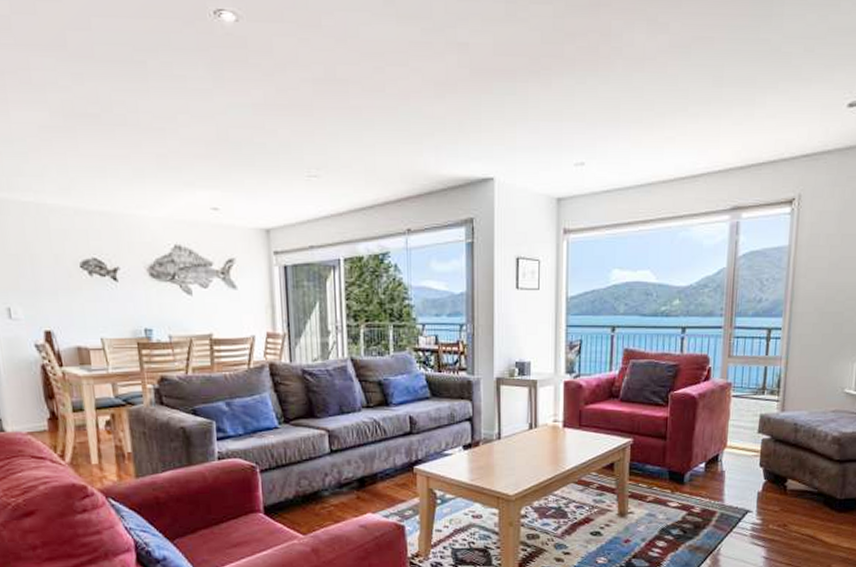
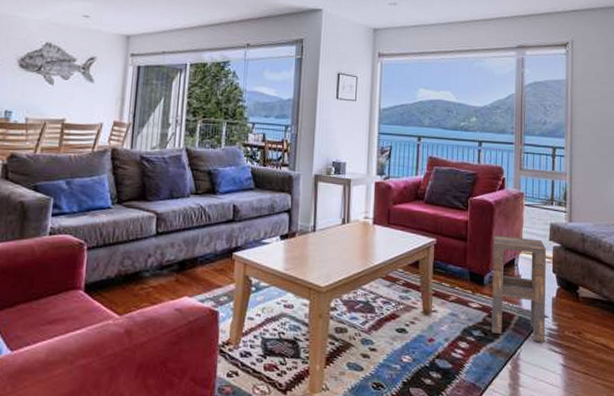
side table: none [691,430,754,537] -> present [491,235,546,342]

